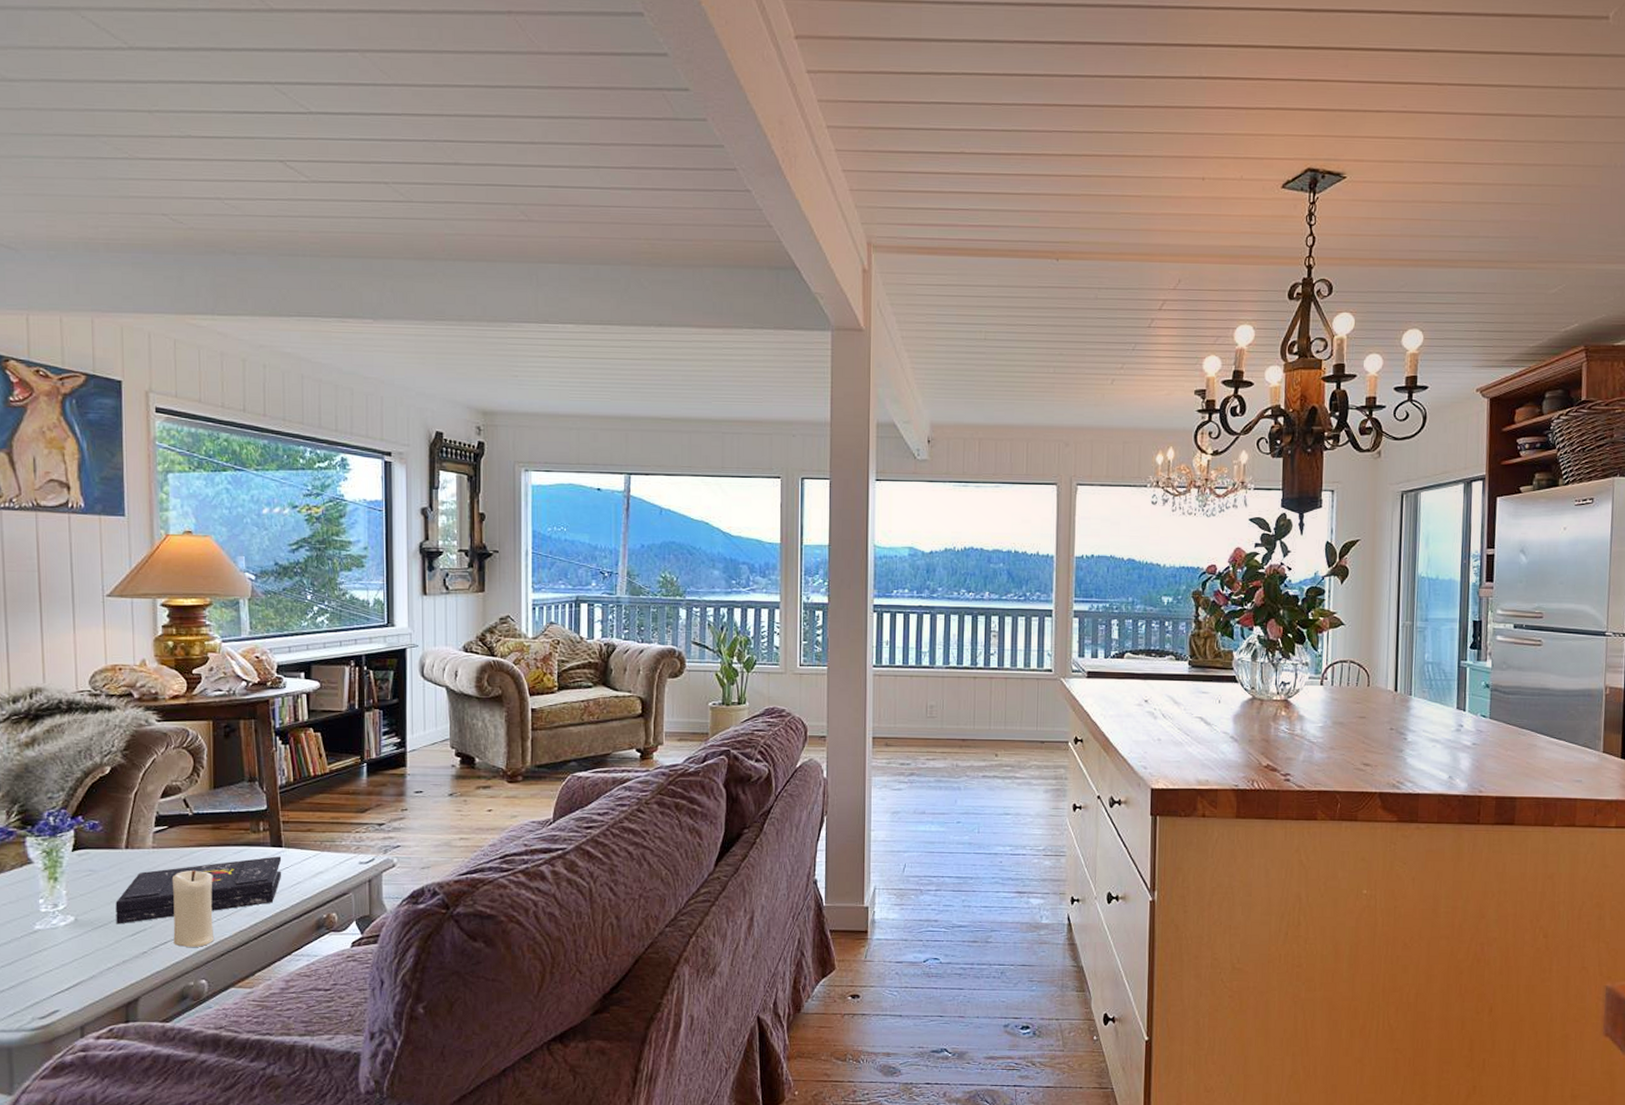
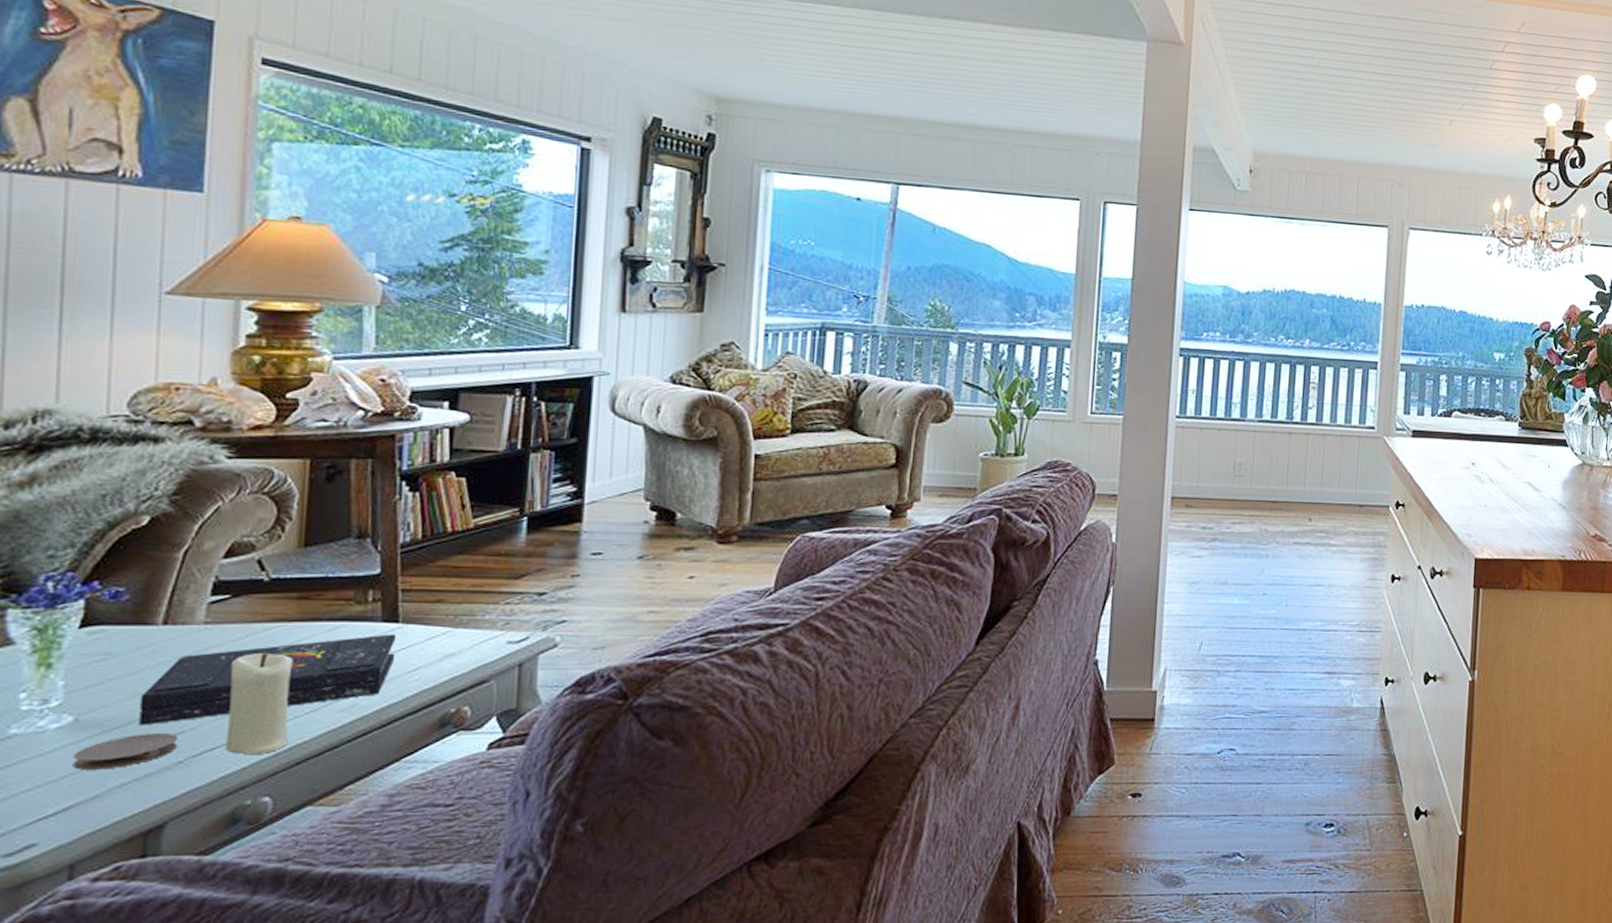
coaster: none [76,930,142,957] -> present [73,733,178,770]

